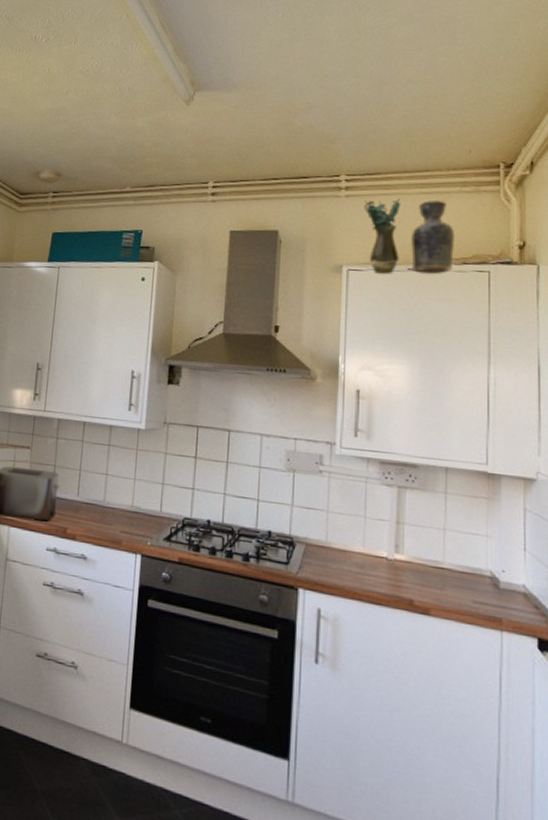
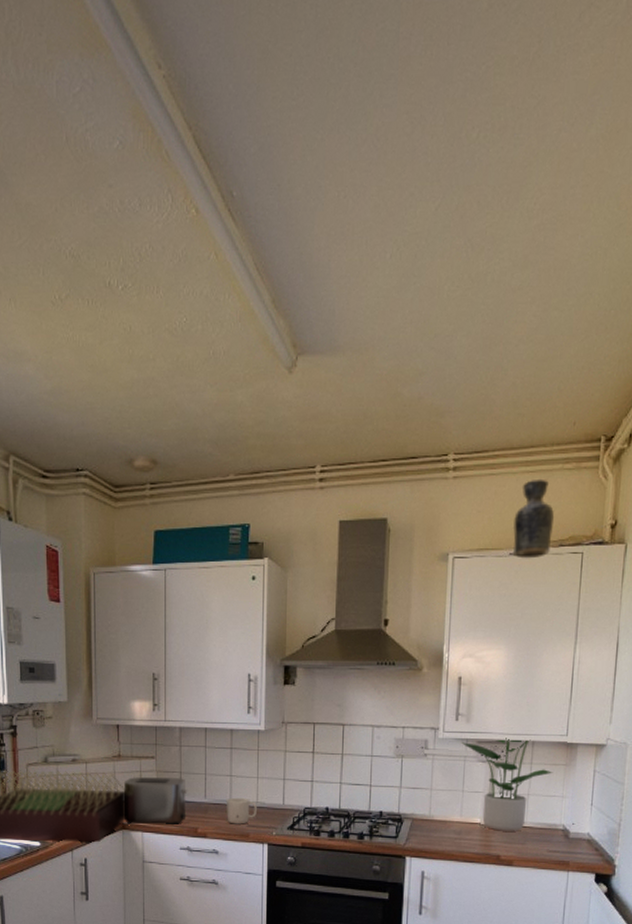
mug: none [98,498,133,530] -> present [227,797,258,824]
potted plant: none [363,461,473,573] -> present [462,738,553,831]
vase: present [364,198,401,275] -> none [471,478,506,561]

